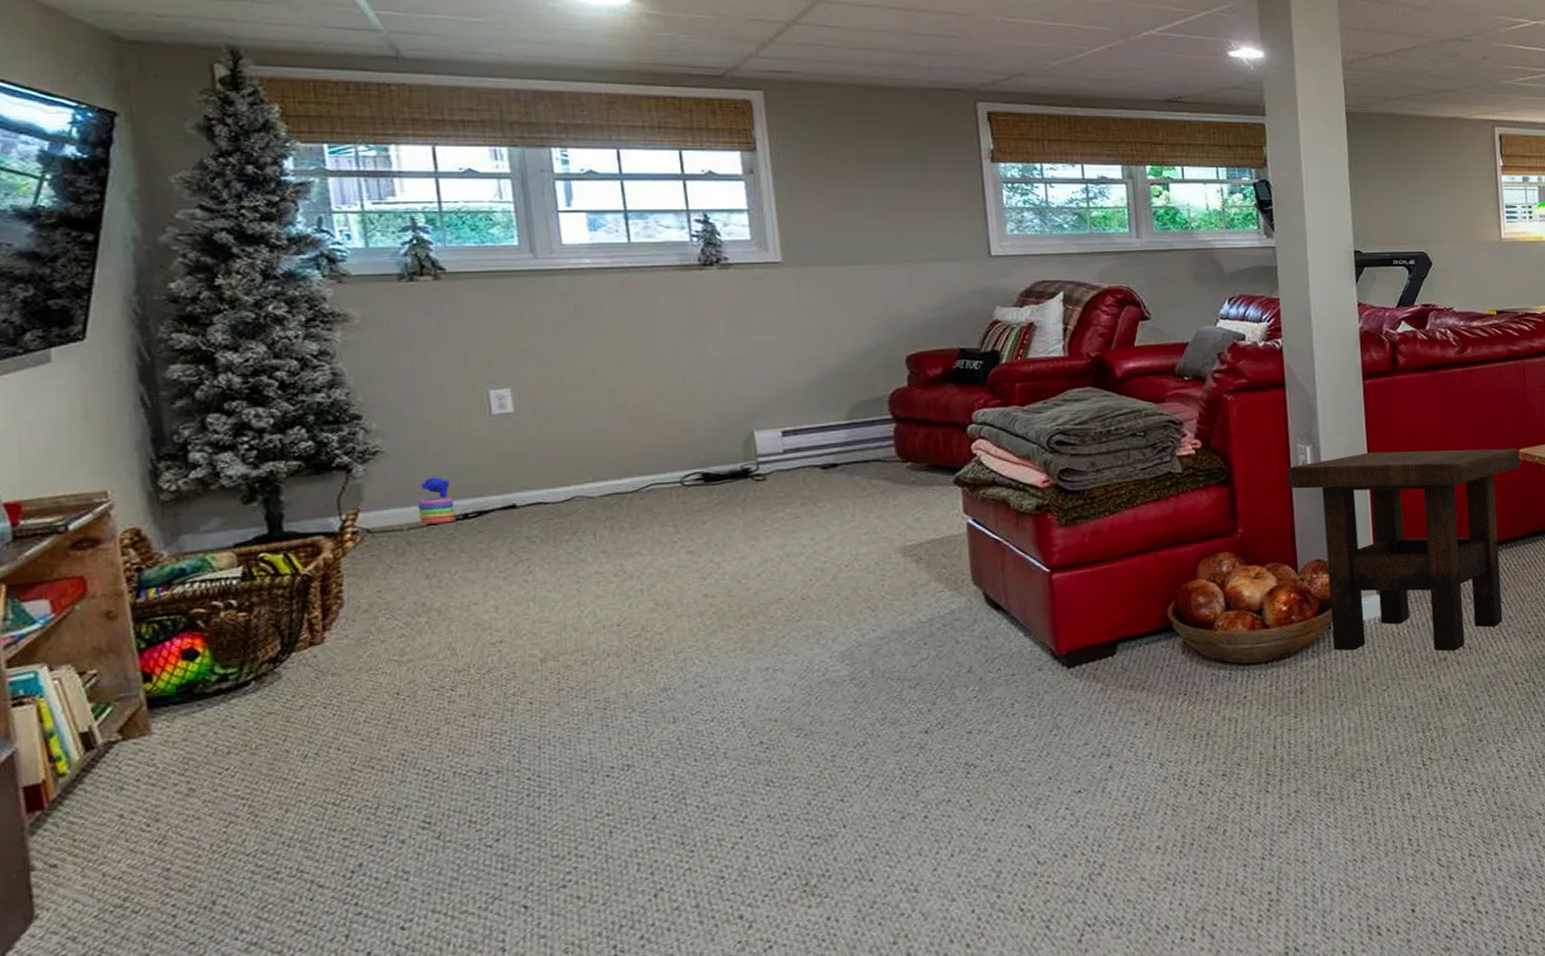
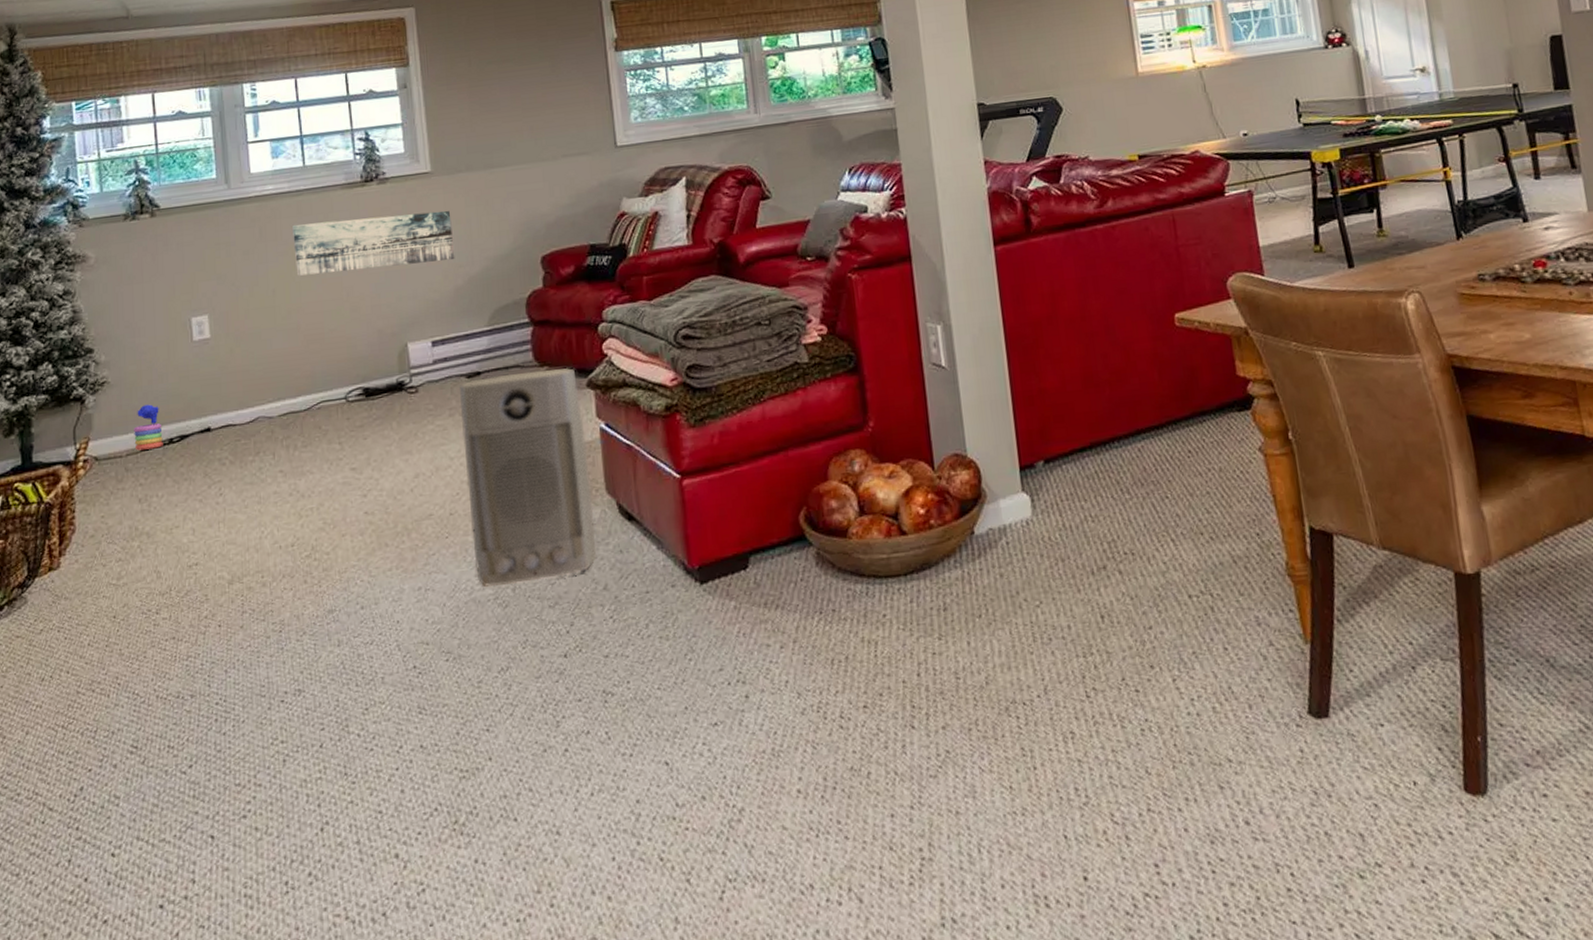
wall art: none [615,302,809,356] -> present [292,210,455,276]
air purifier: none [814,465,962,669] -> present [460,368,597,588]
side table: present [1287,448,1522,652] -> none [917,313,1179,560]

